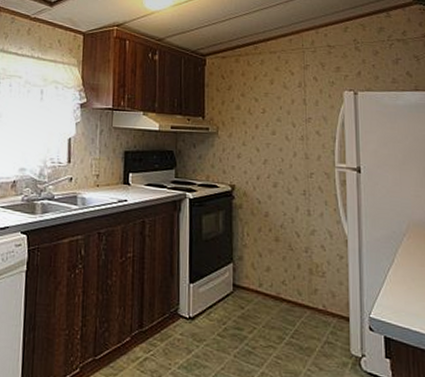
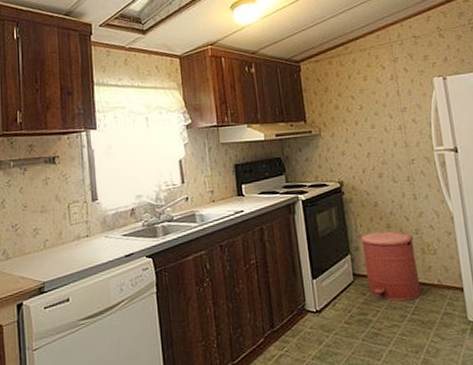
trash can: none [245,243,303,322] -> present [360,231,421,302]

